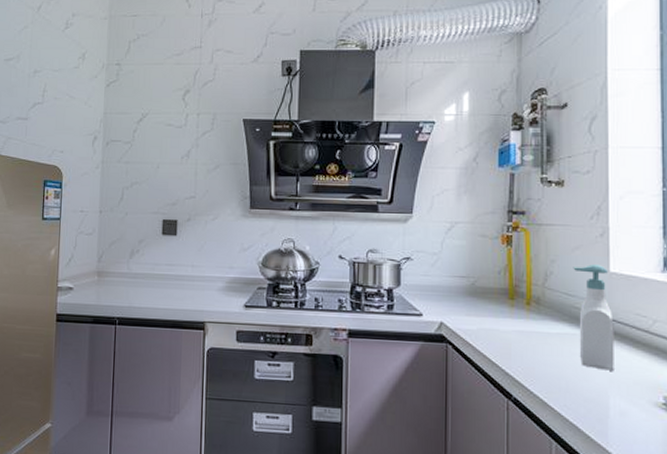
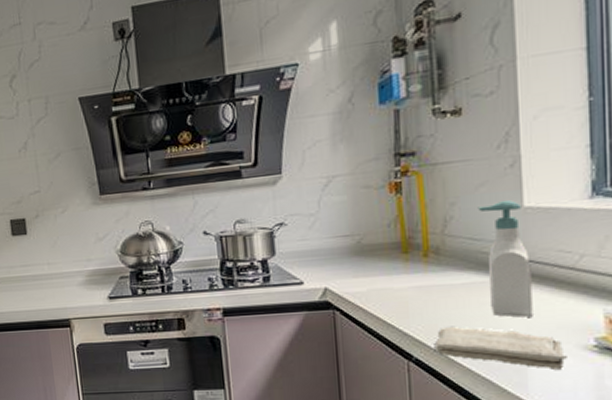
washcloth: none [531,372,641,422] -> present [434,327,567,370]

